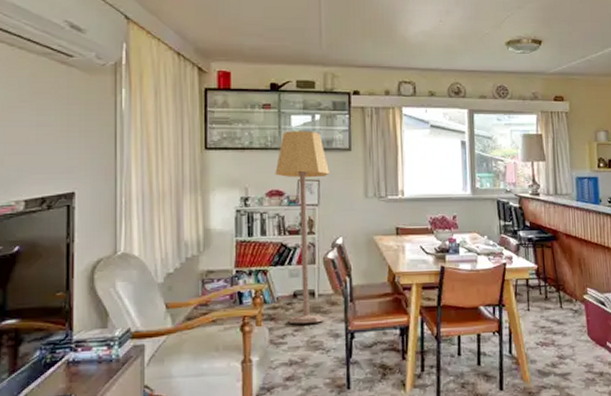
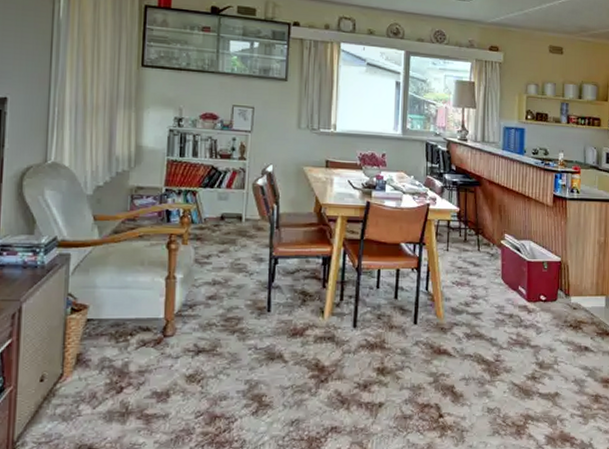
lamp: present [275,131,329,324] -> none [210,55,264,247]

